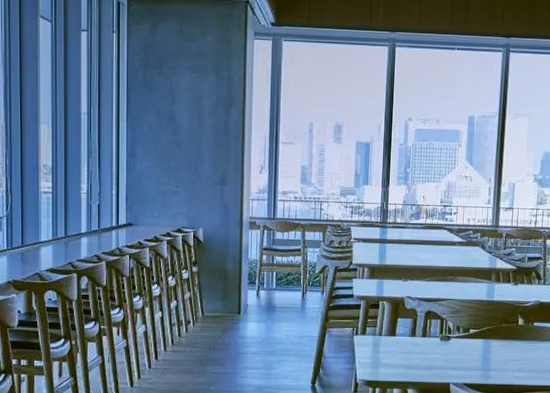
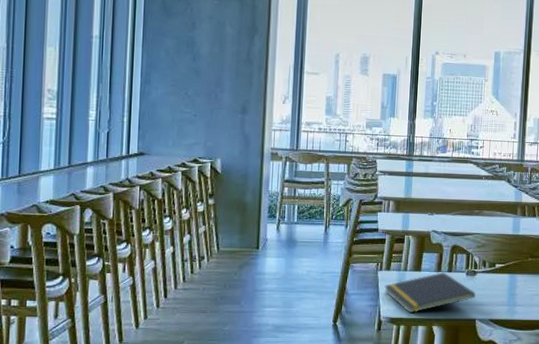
notepad: none [360,337,449,377] -> present [384,272,475,314]

